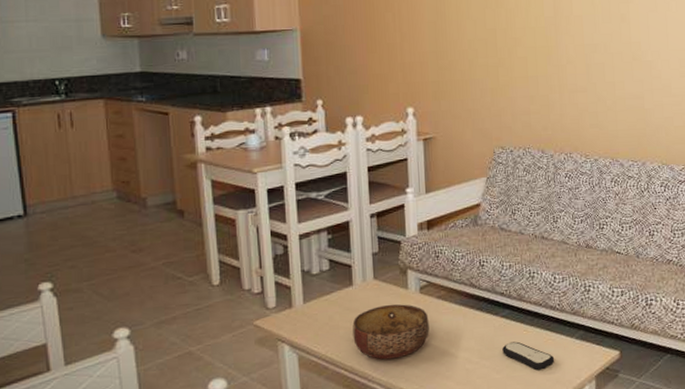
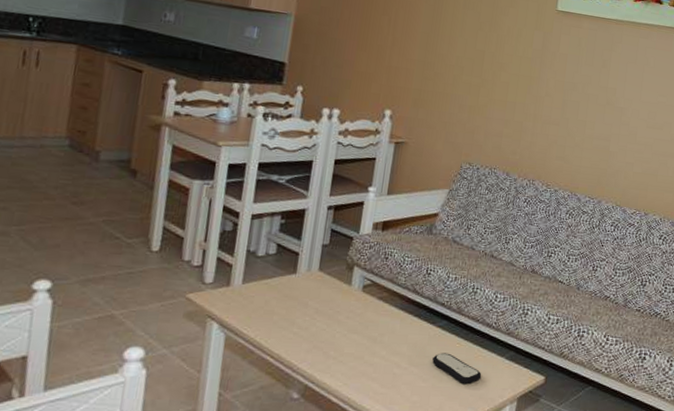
bowl: present [352,304,429,360] -> none [285,297,366,353]

